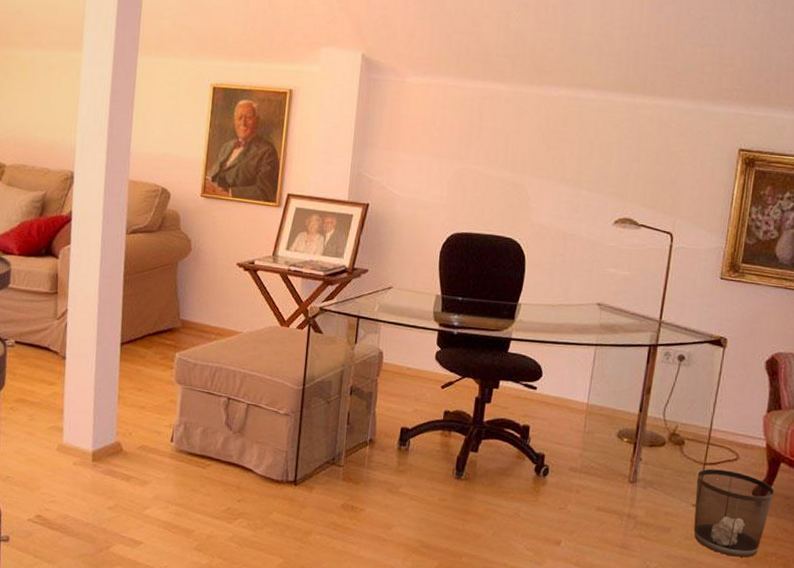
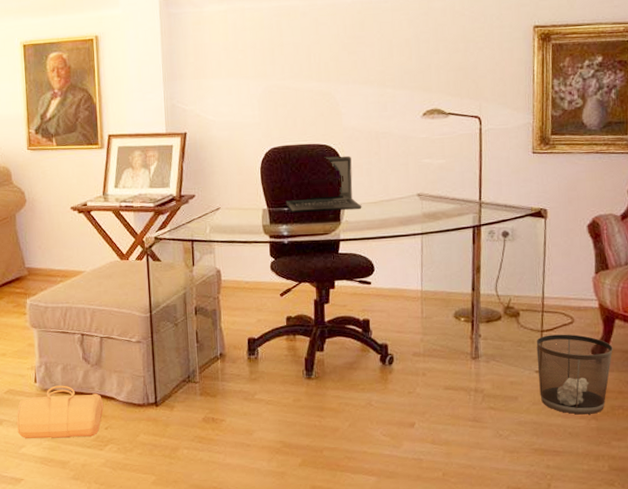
handbag: none [144,448,240,507] -> present [16,385,104,439]
laptop: none [461,250,539,311] -> present [286,155,362,213]

